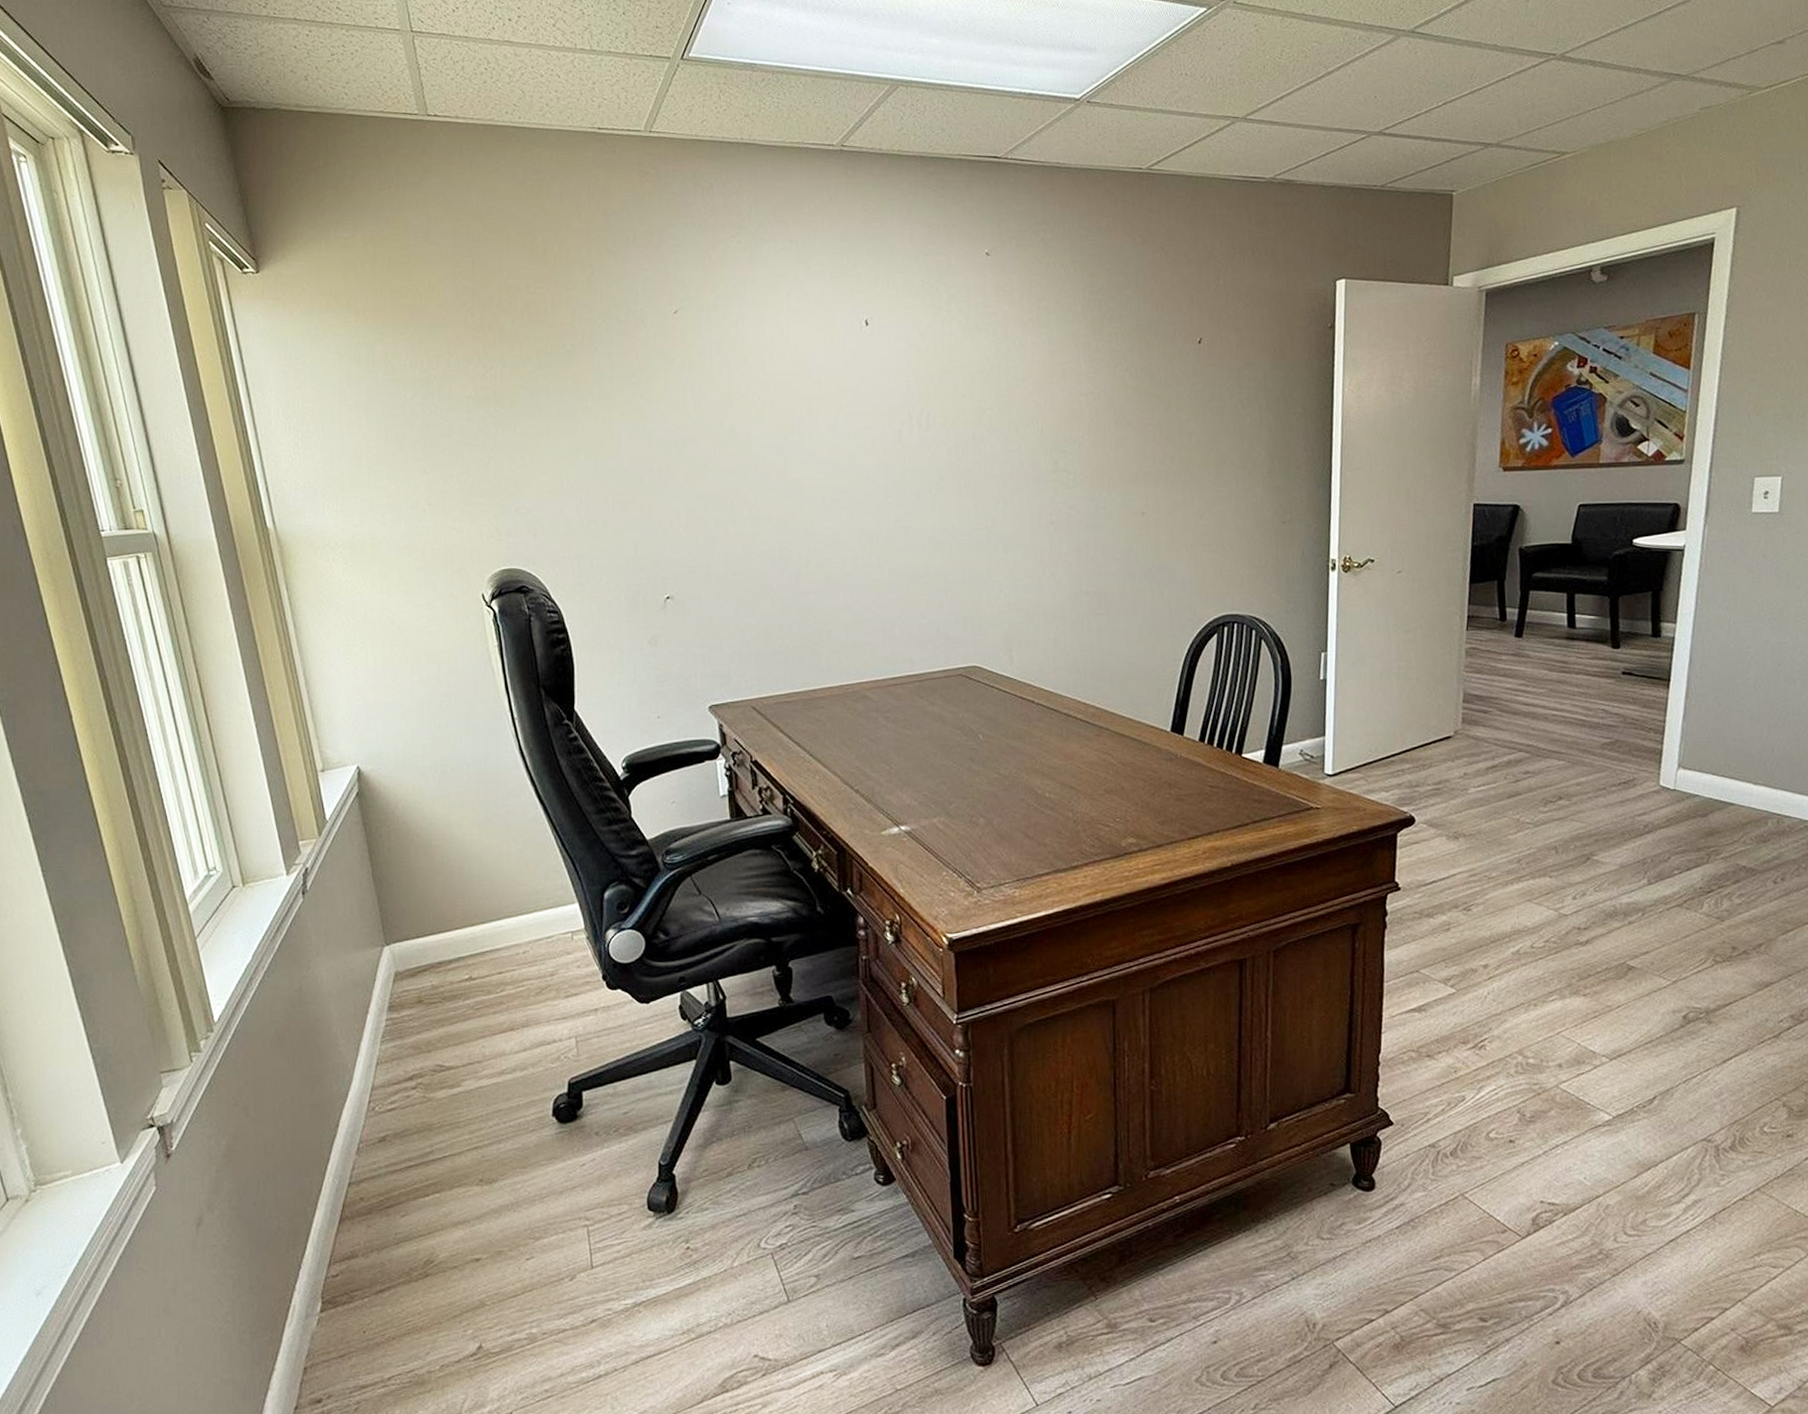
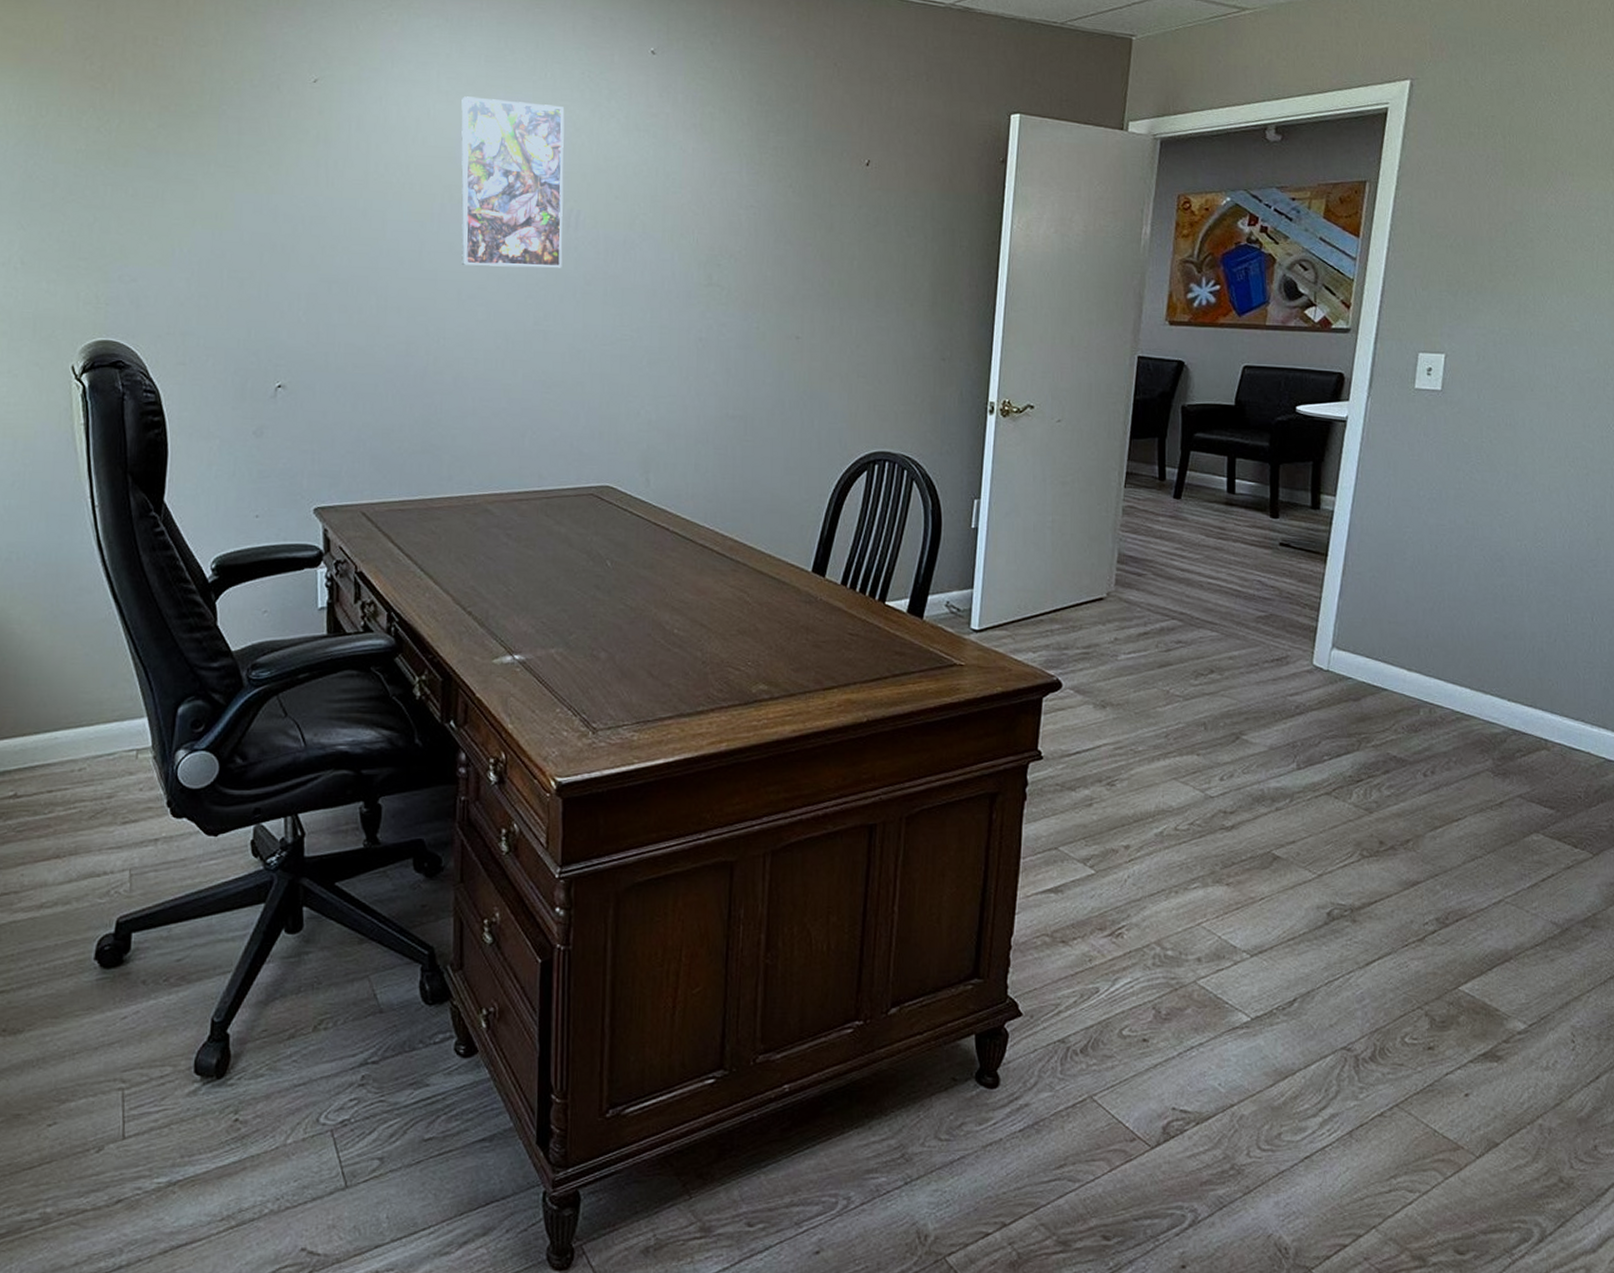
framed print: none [811,312,917,472] -> present [461,96,565,268]

